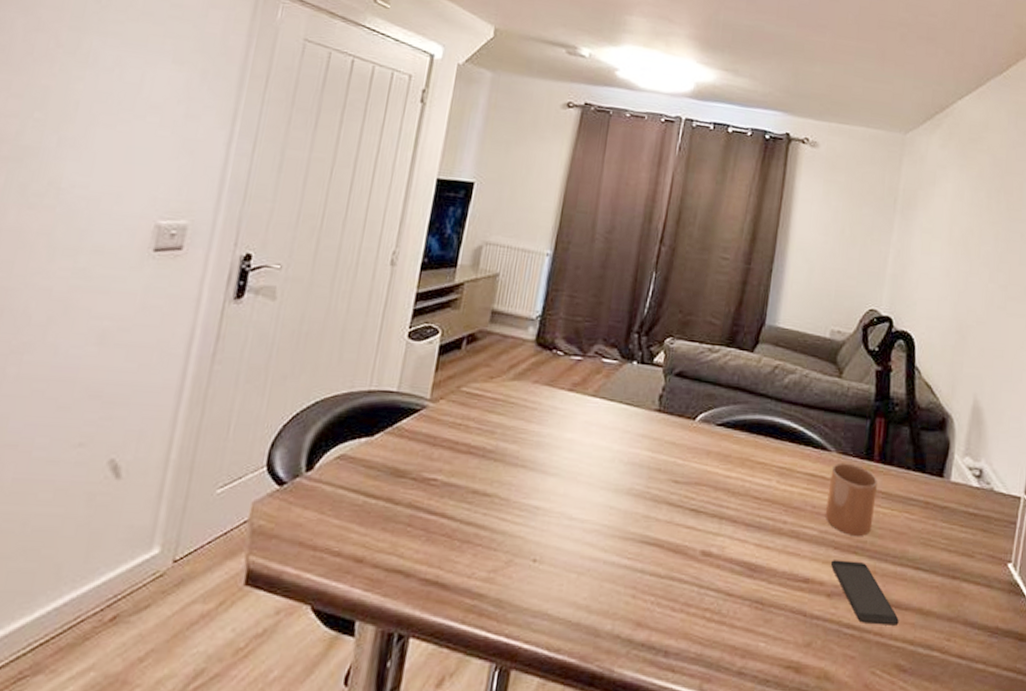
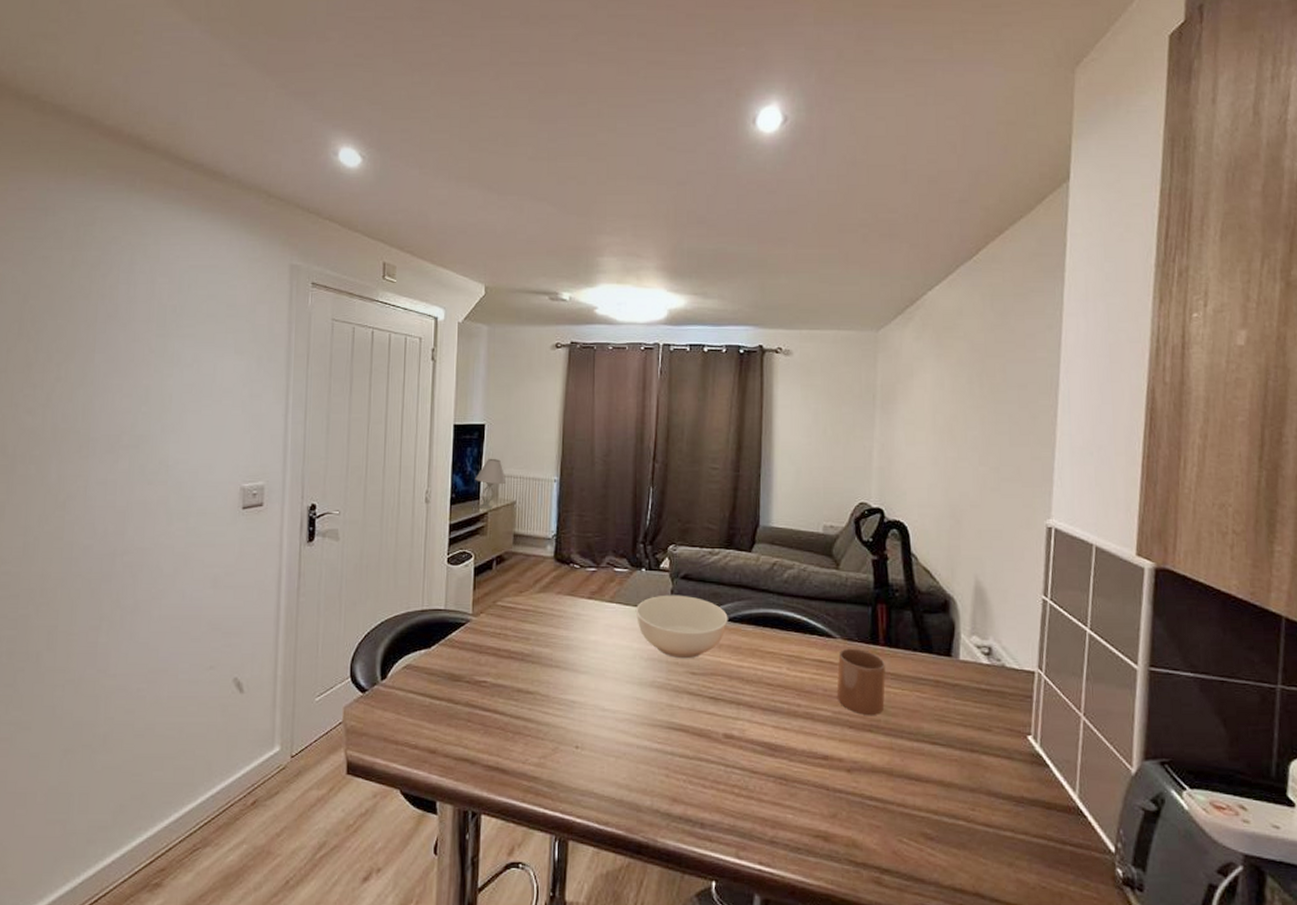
table lamp: none [454,221,491,280] -> present [475,458,506,510]
bowl: none [620,392,721,465] -> present [635,595,728,659]
mobile phone: present [830,560,899,626] -> none [847,738,921,797]

